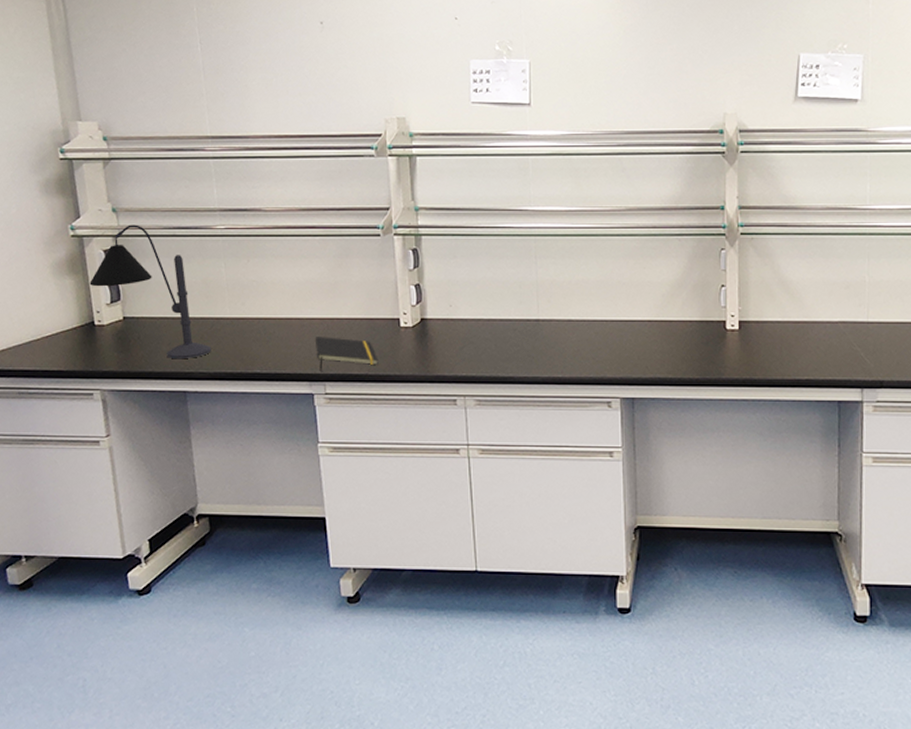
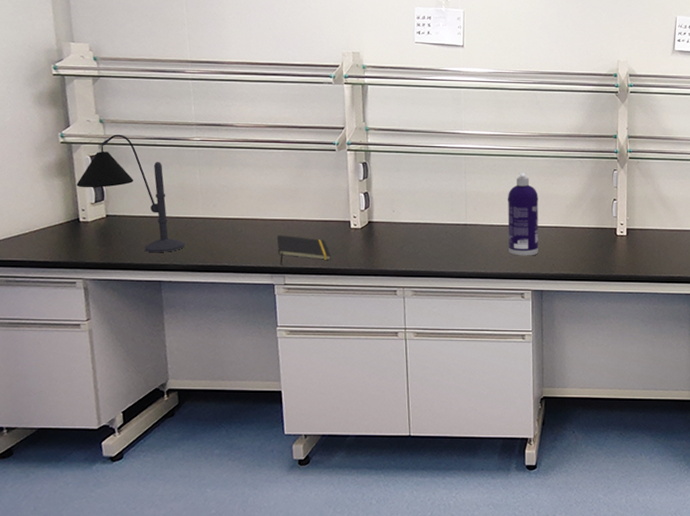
spray bottle: none [589,255,628,357] -> present [508,172,538,256]

